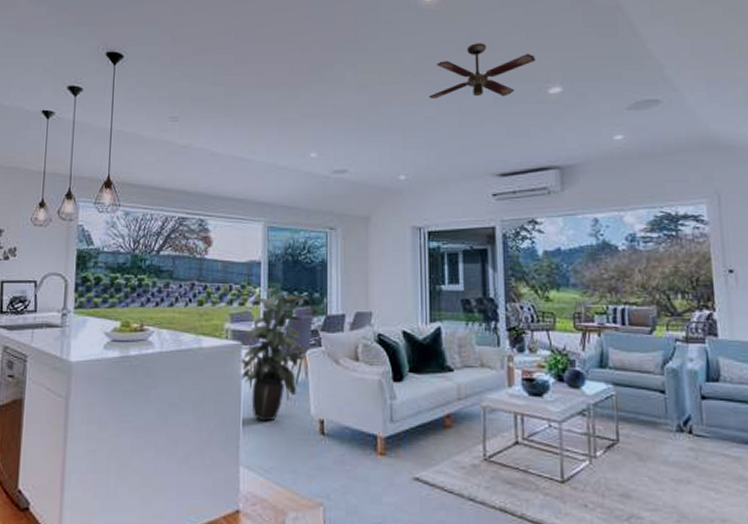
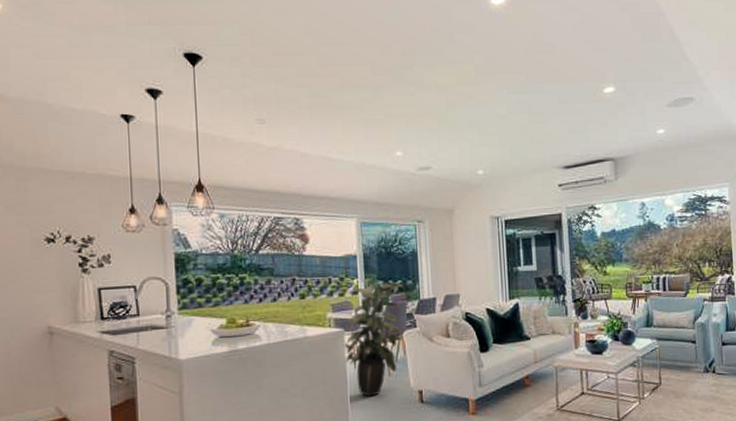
ceiling fan: present [429,43,535,99] -> none [501,46,592,98]

